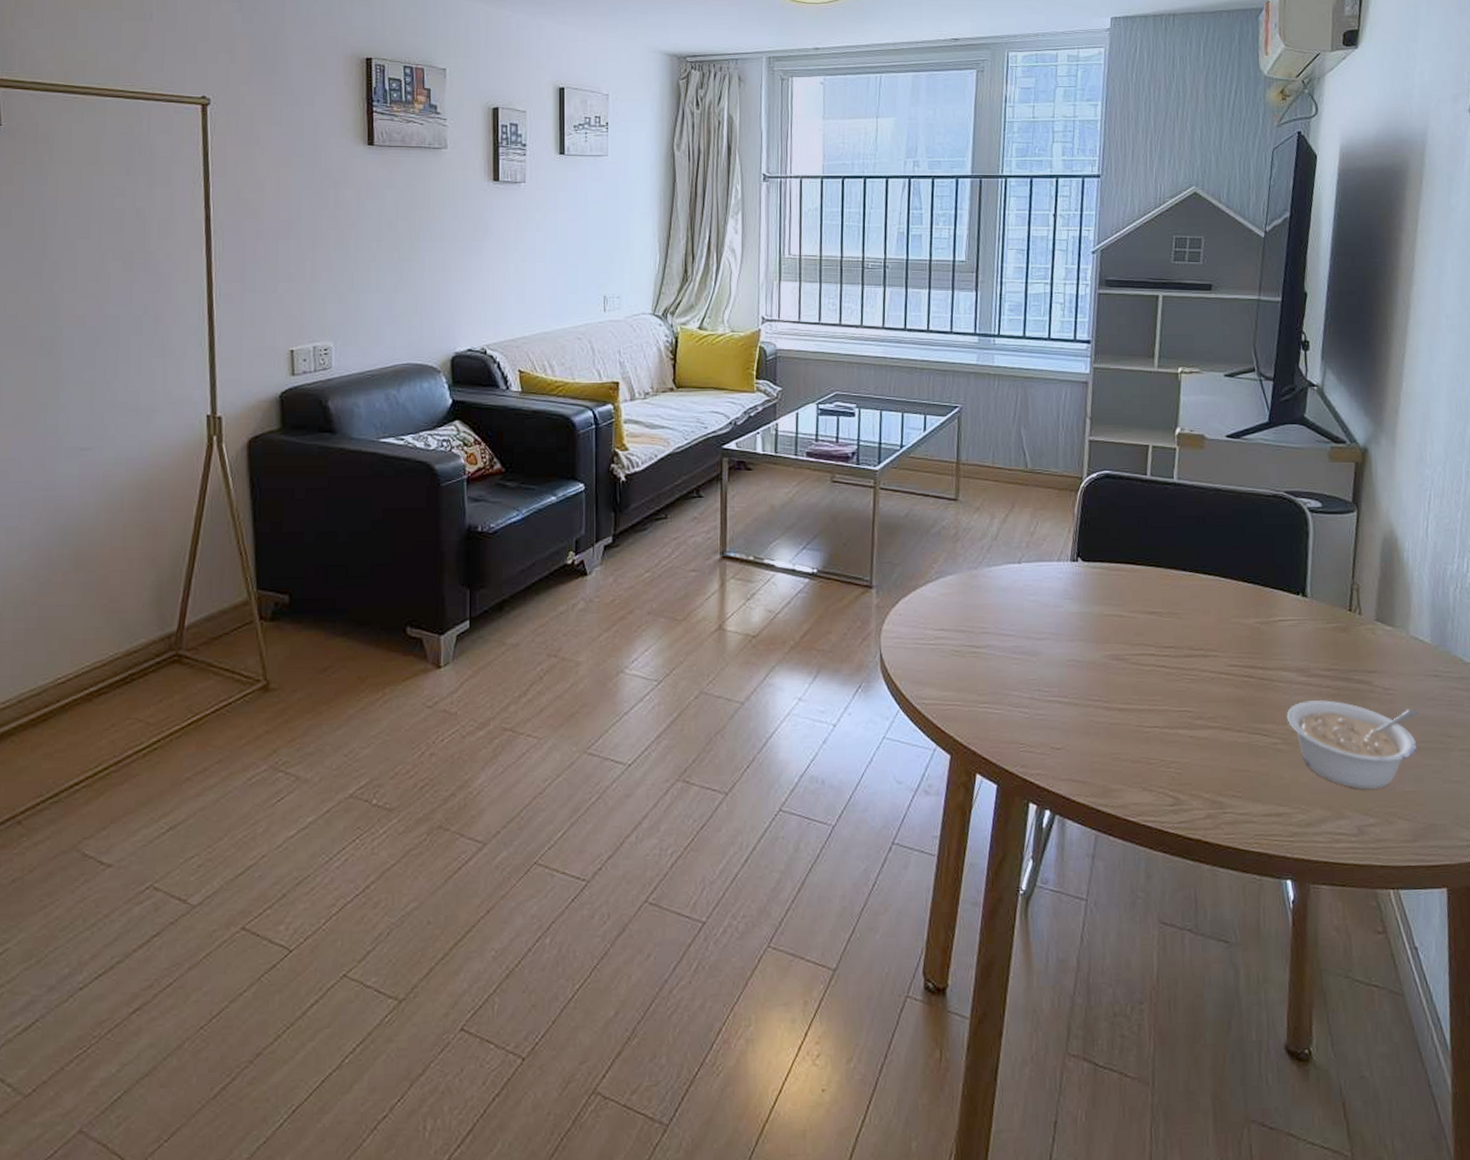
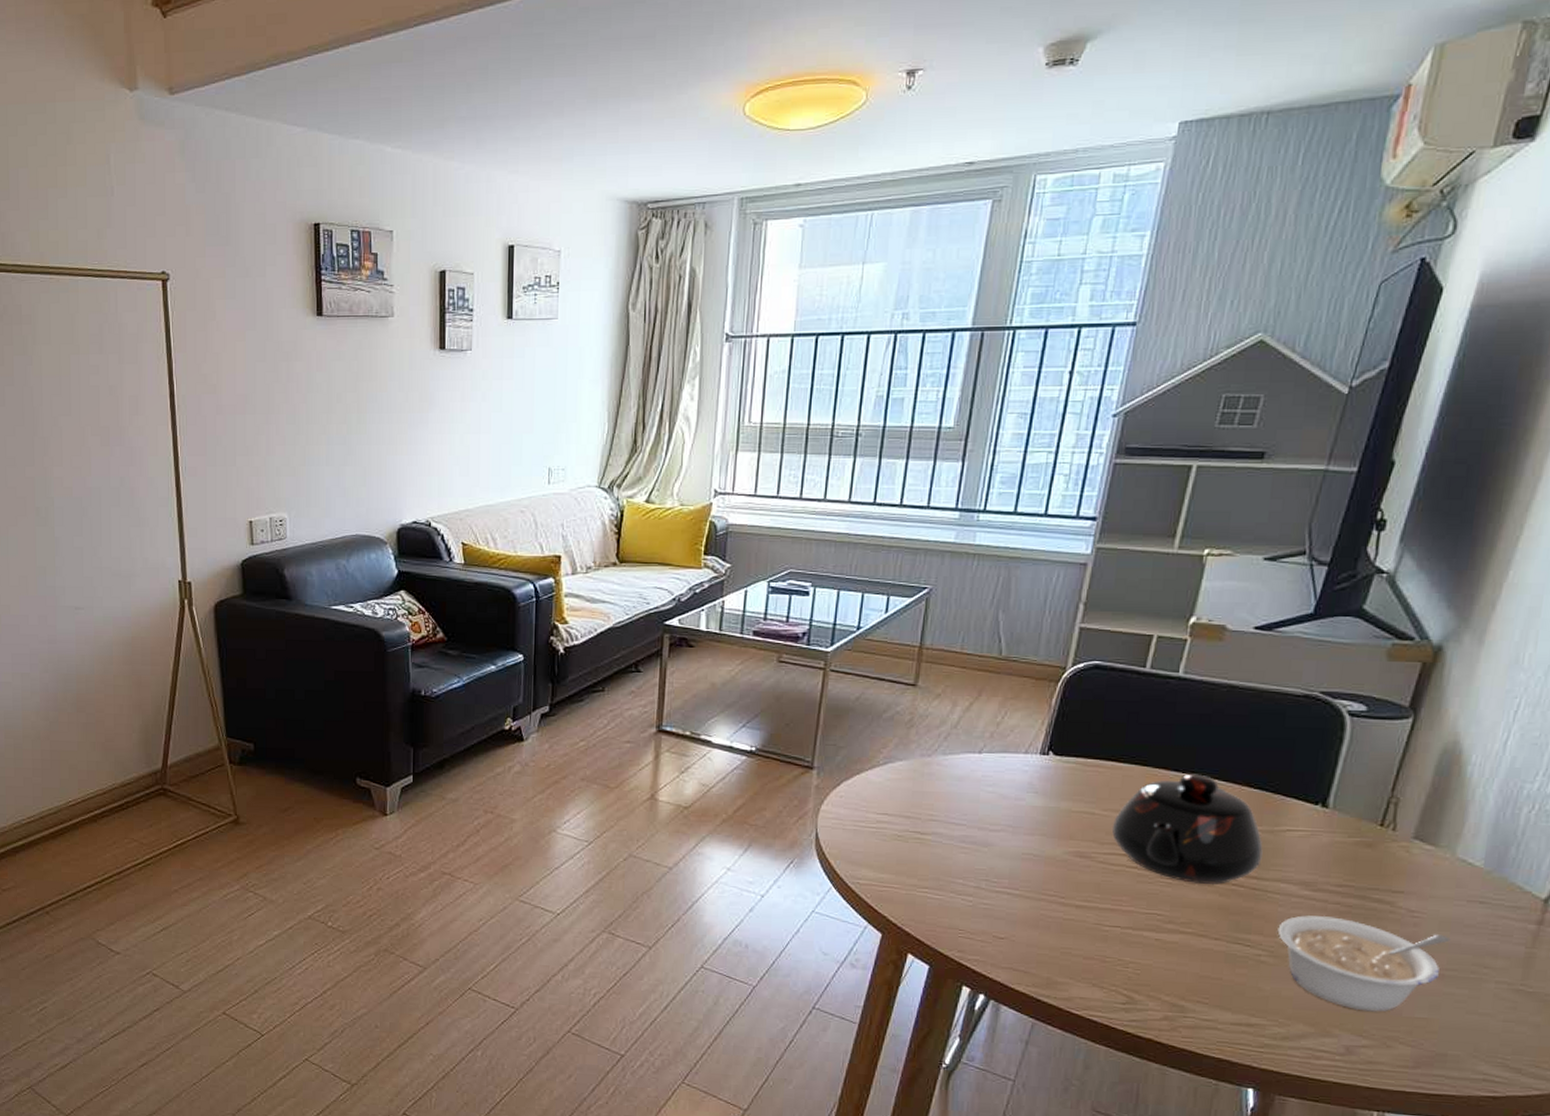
teapot: none [1140,572,1264,678] -> present [1112,773,1263,885]

